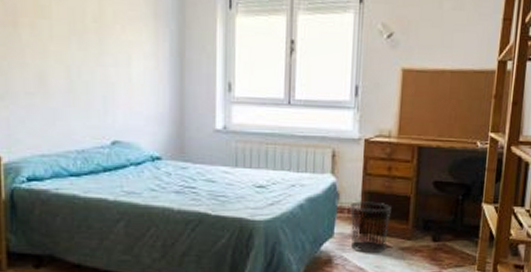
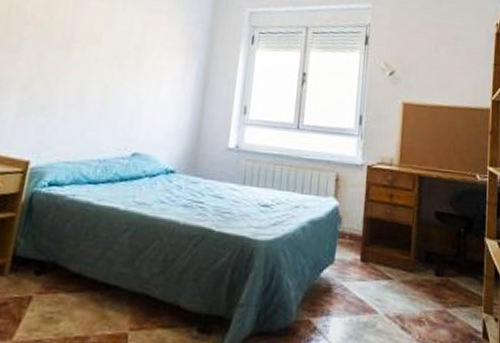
waste bin: present [350,201,391,254] -> none [350,227,393,286]

